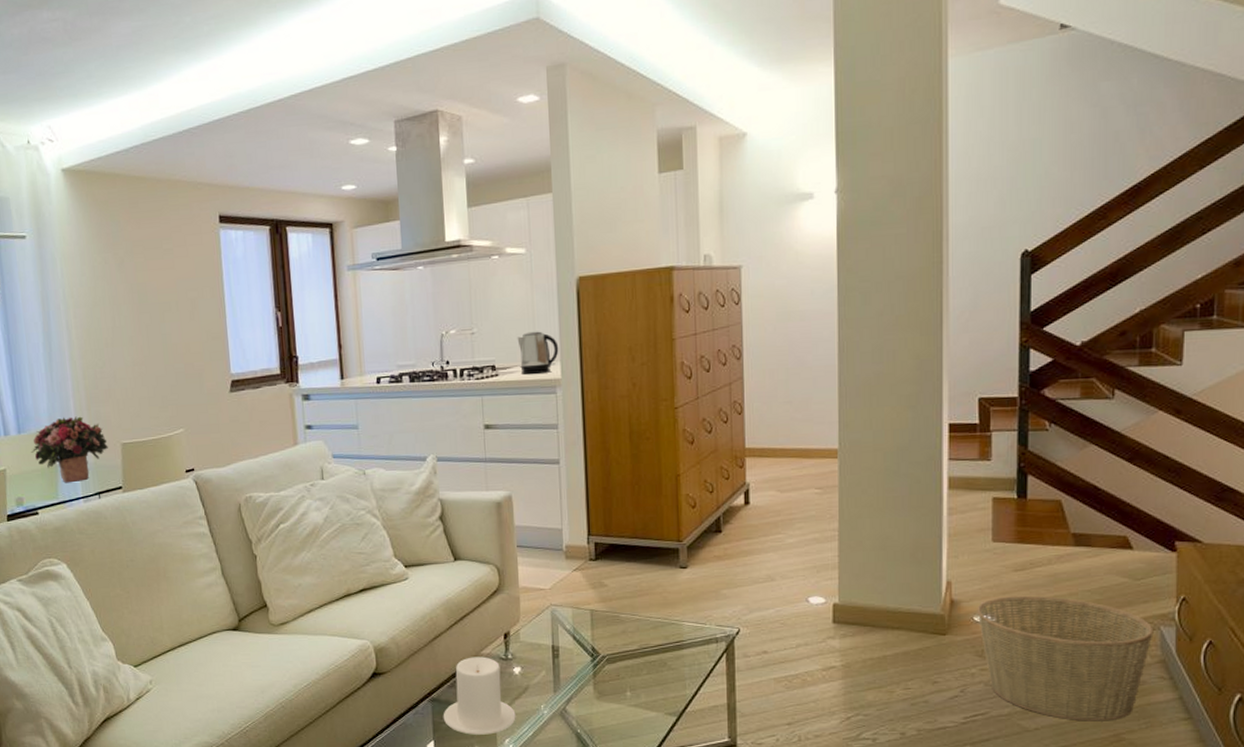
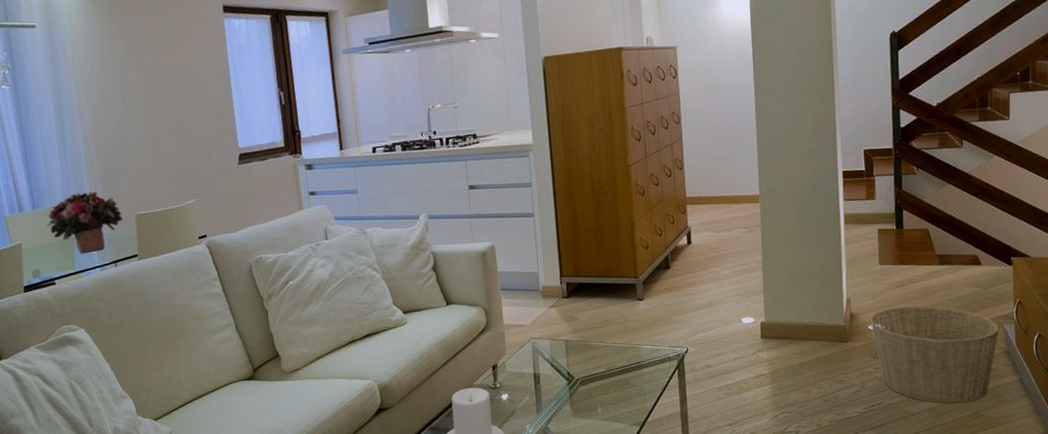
kettle: present [517,331,559,374] -> none [494,104,530,141]

